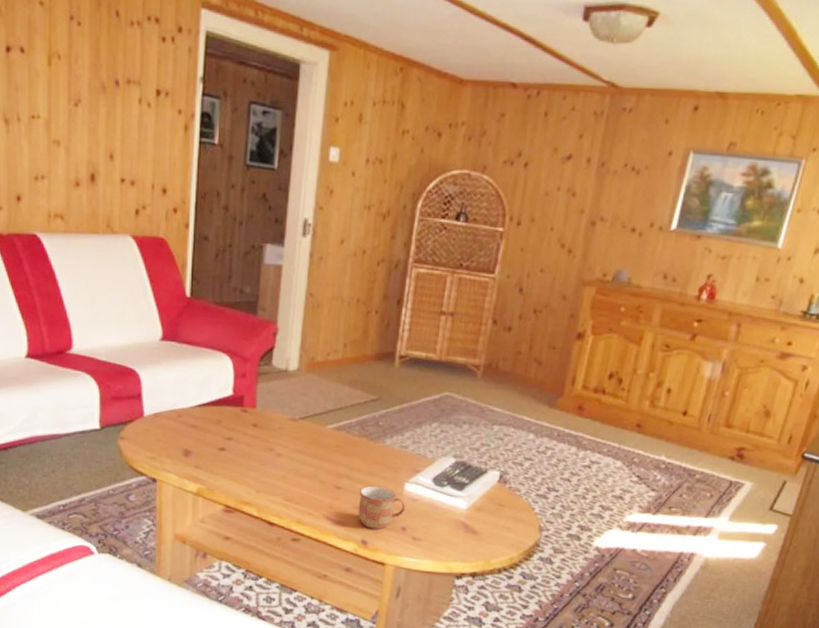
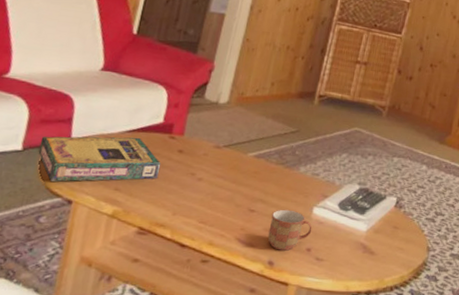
video game box: none [115,411,237,461] -> present [38,136,161,182]

